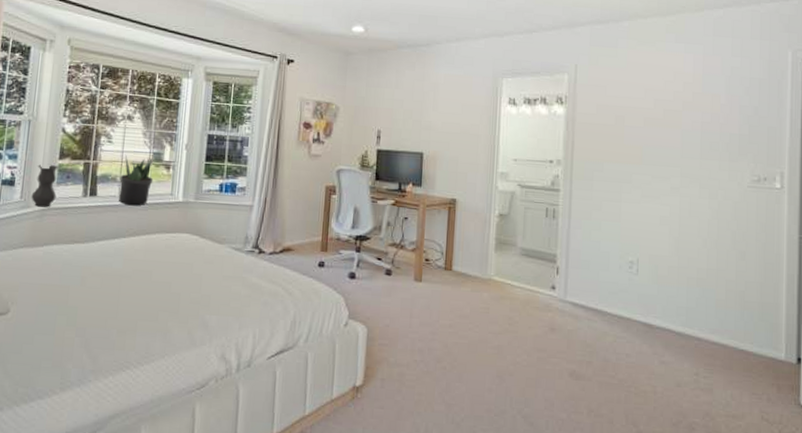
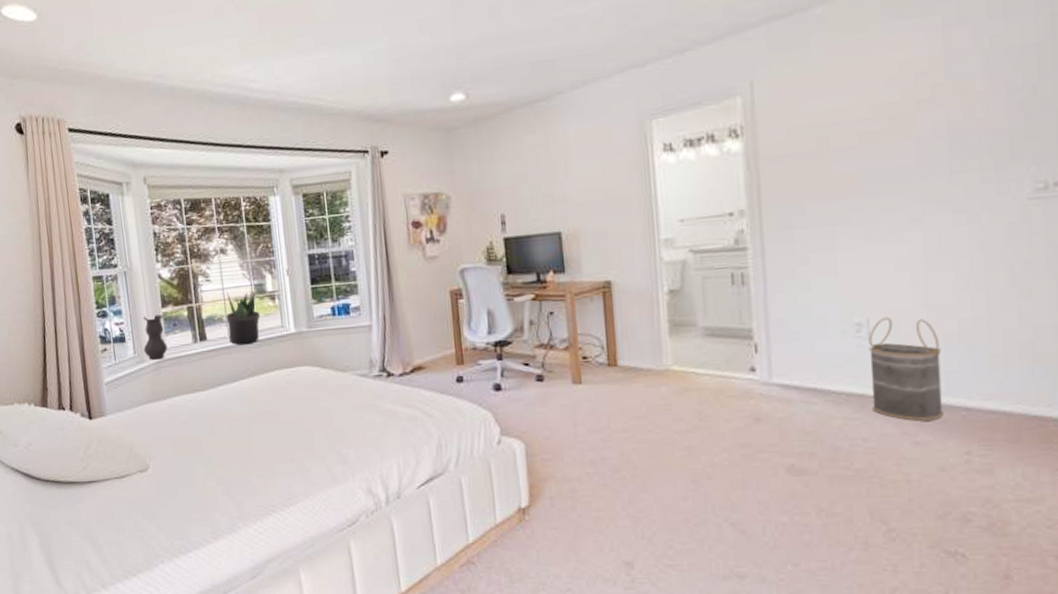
basket: none [635,259,685,346] -> present [868,317,943,422]

